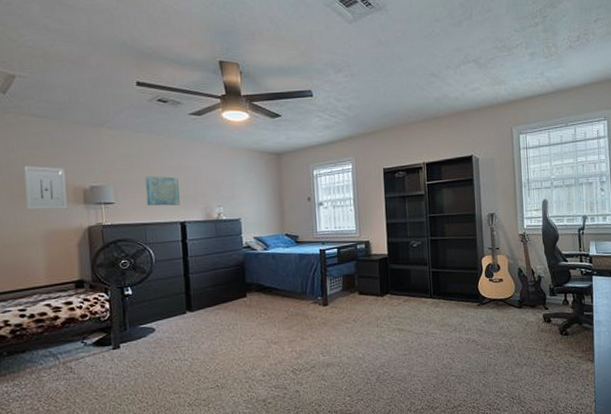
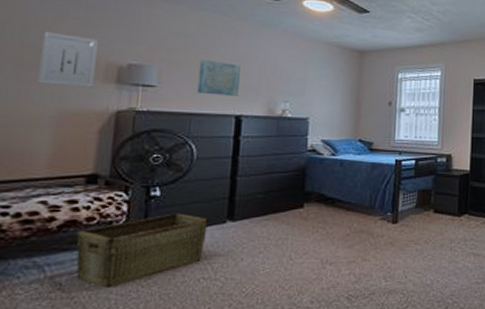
hamper: none [75,307,173,370] -> present [75,213,210,288]

